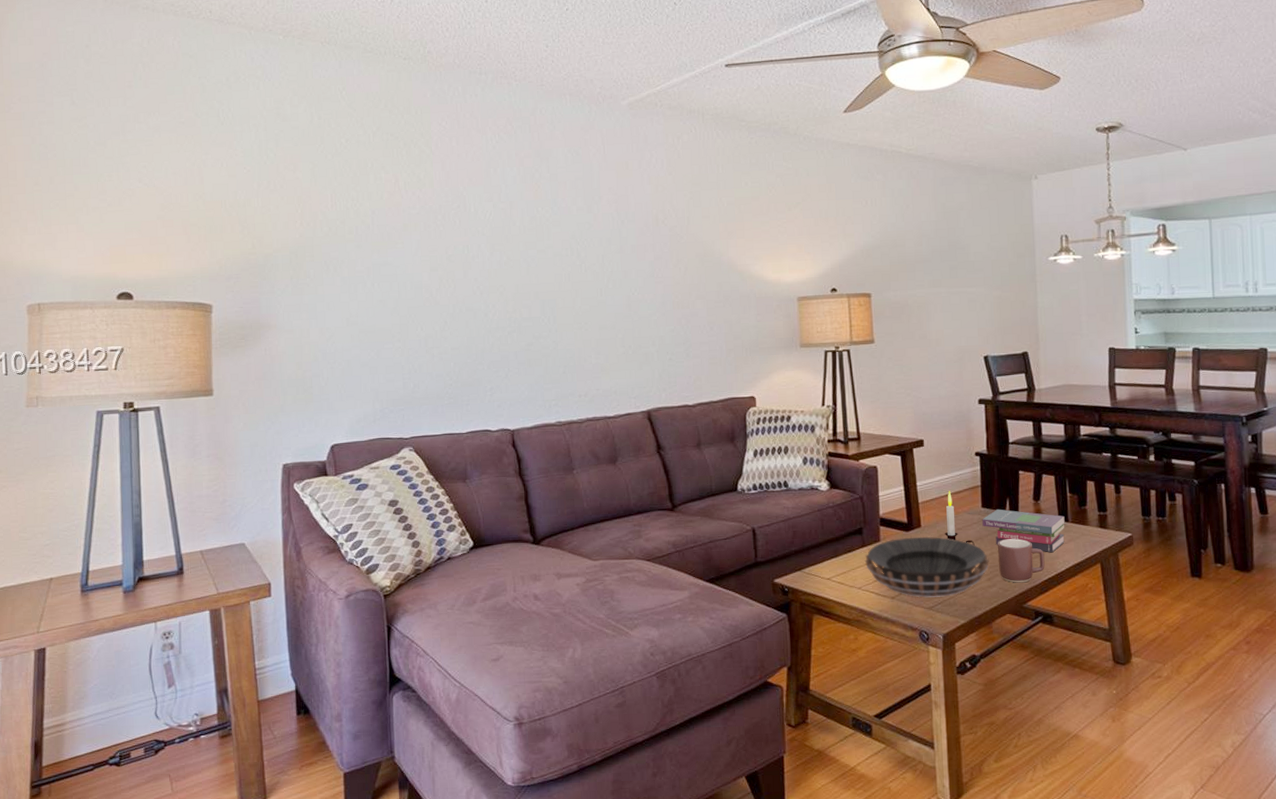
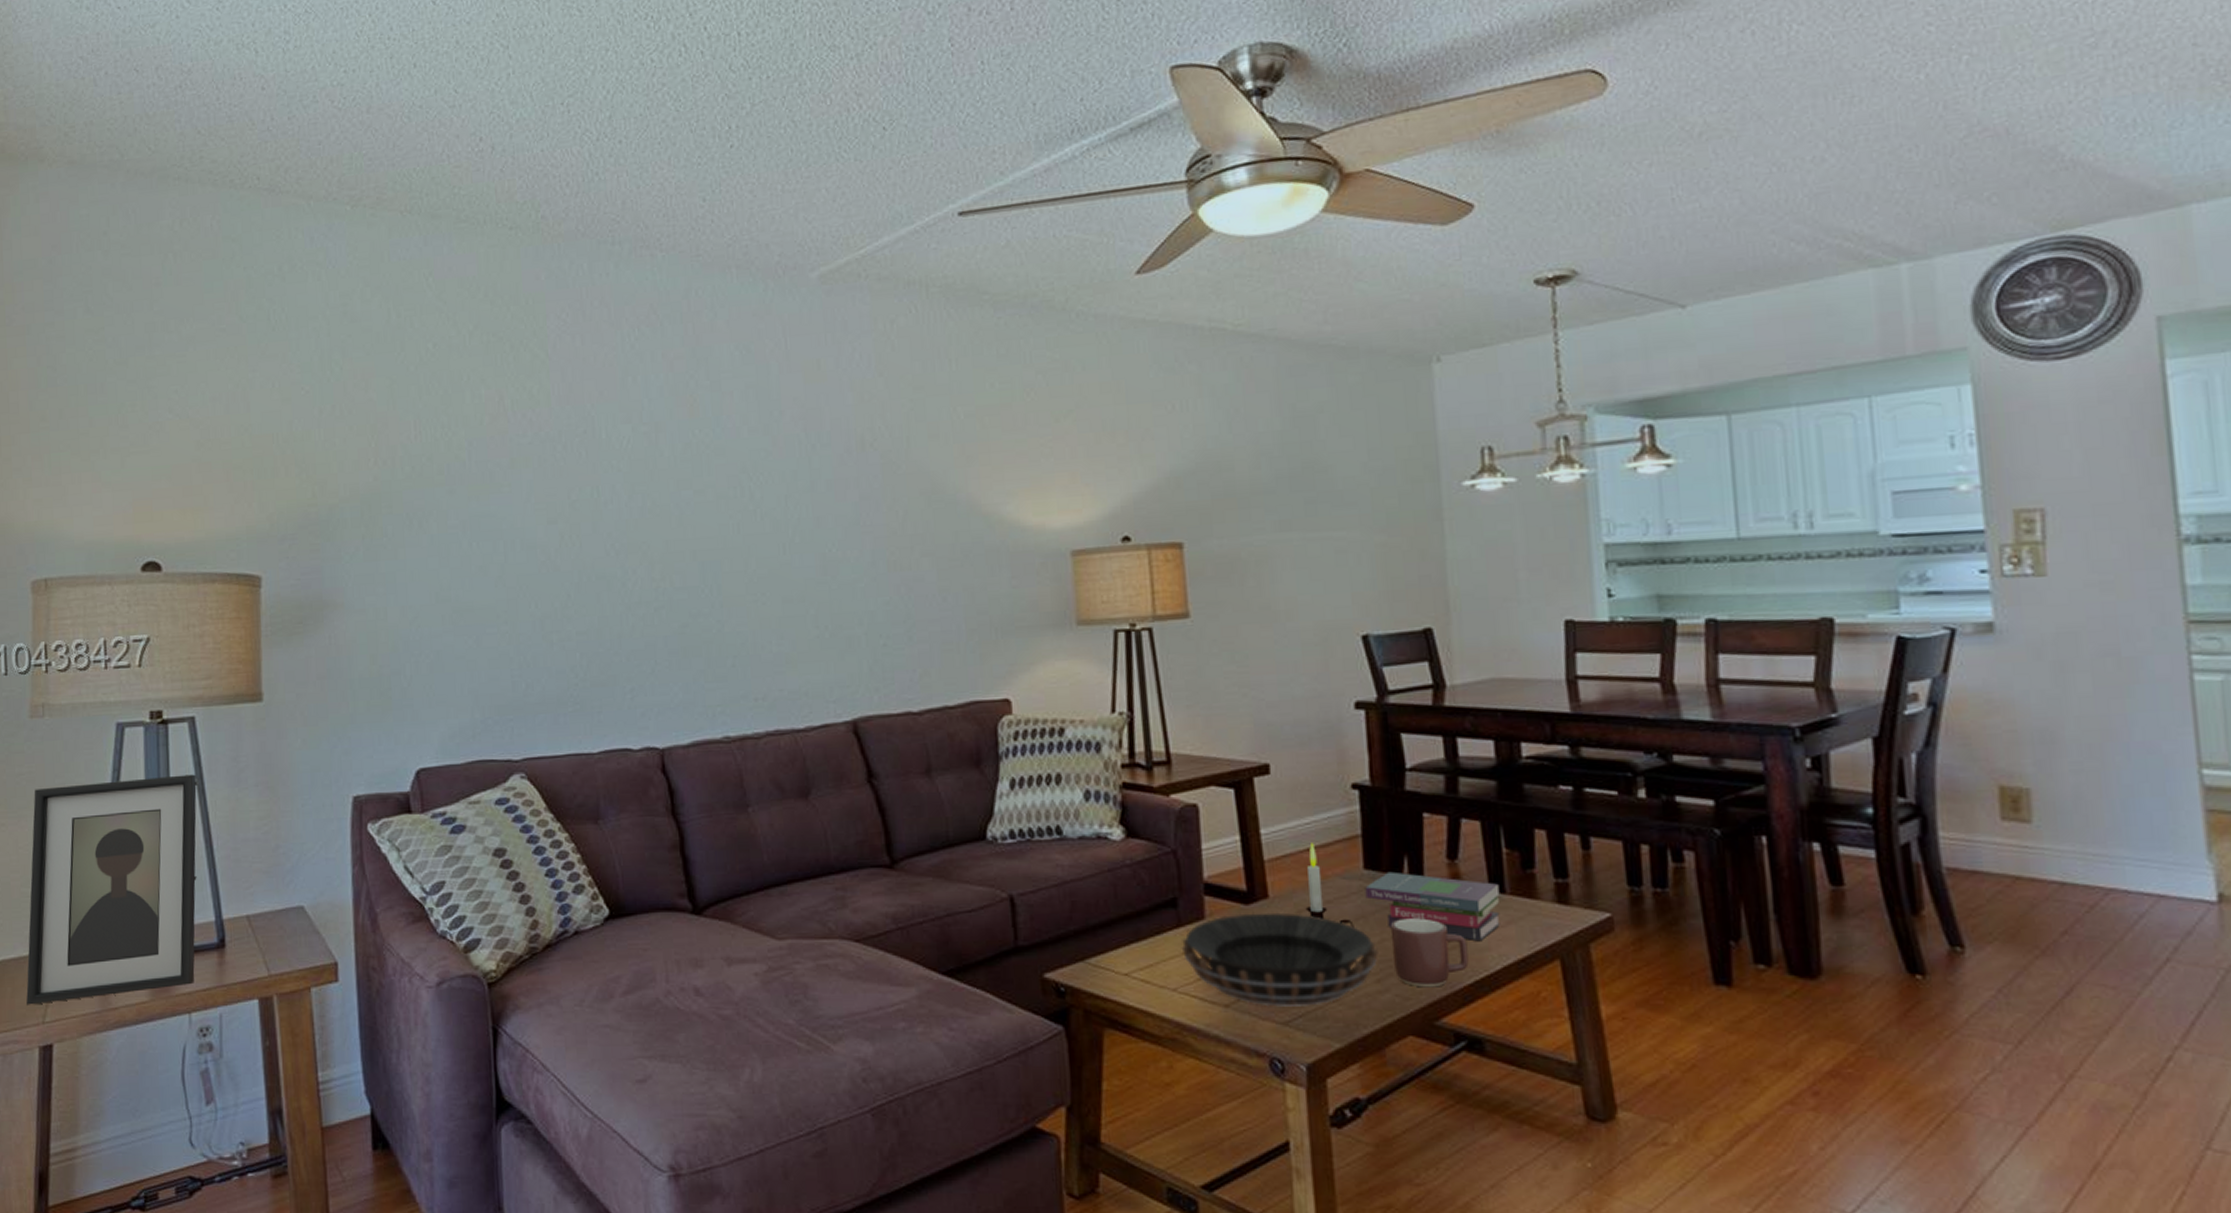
picture frame: none [24,449,162,620] -> present [26,774,198,1005]

